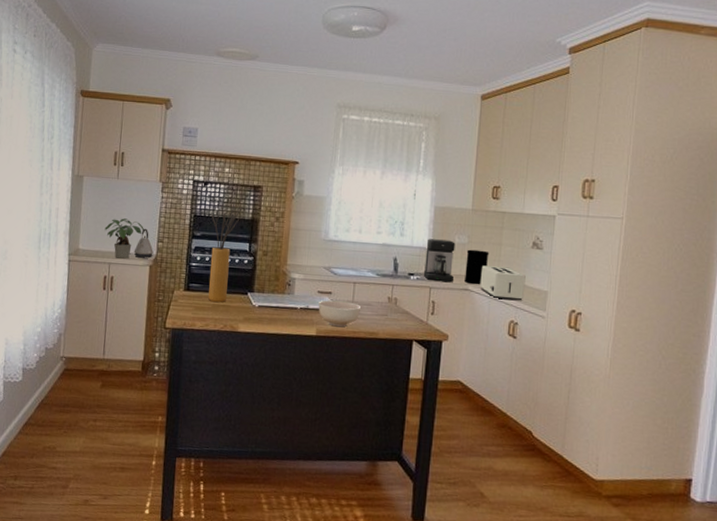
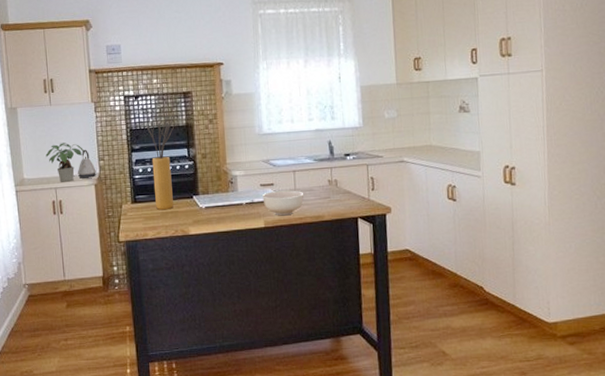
coffee maker: present [423,239,455,283] -> none [358,116,388,158]
canister: present [465,249,490,285] -> none [397,121,419,156]
toaster: present [480,265,526,301] -> none [413,134,458,166]

